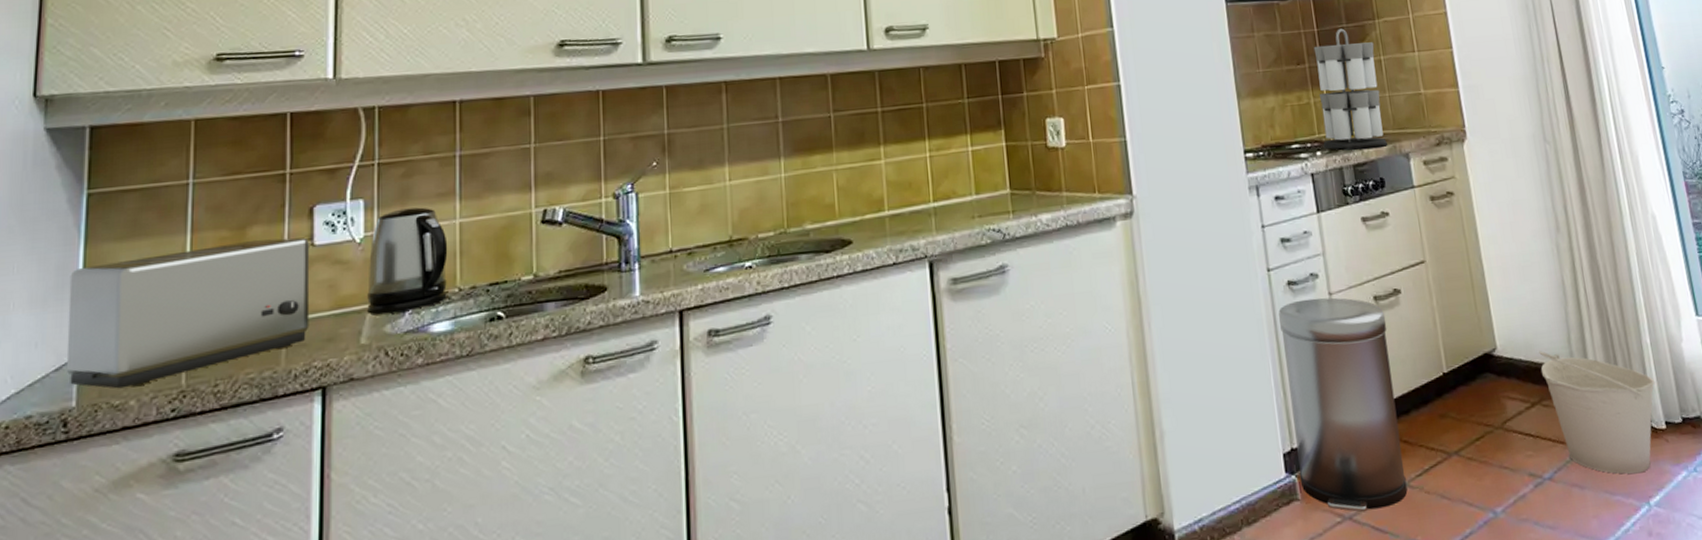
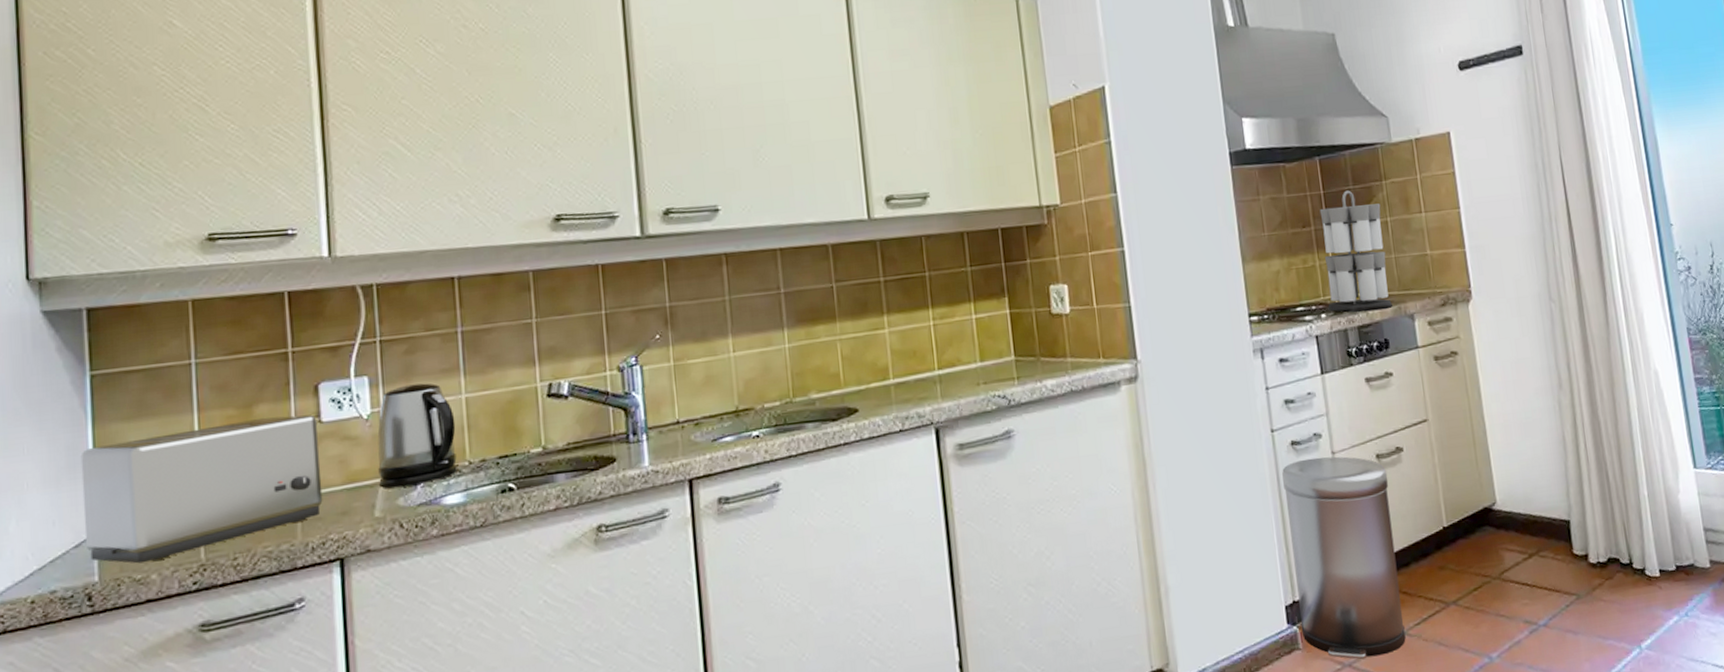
bucket: present [1539,350,1655,474] -> none [1538,504,1651,620]

